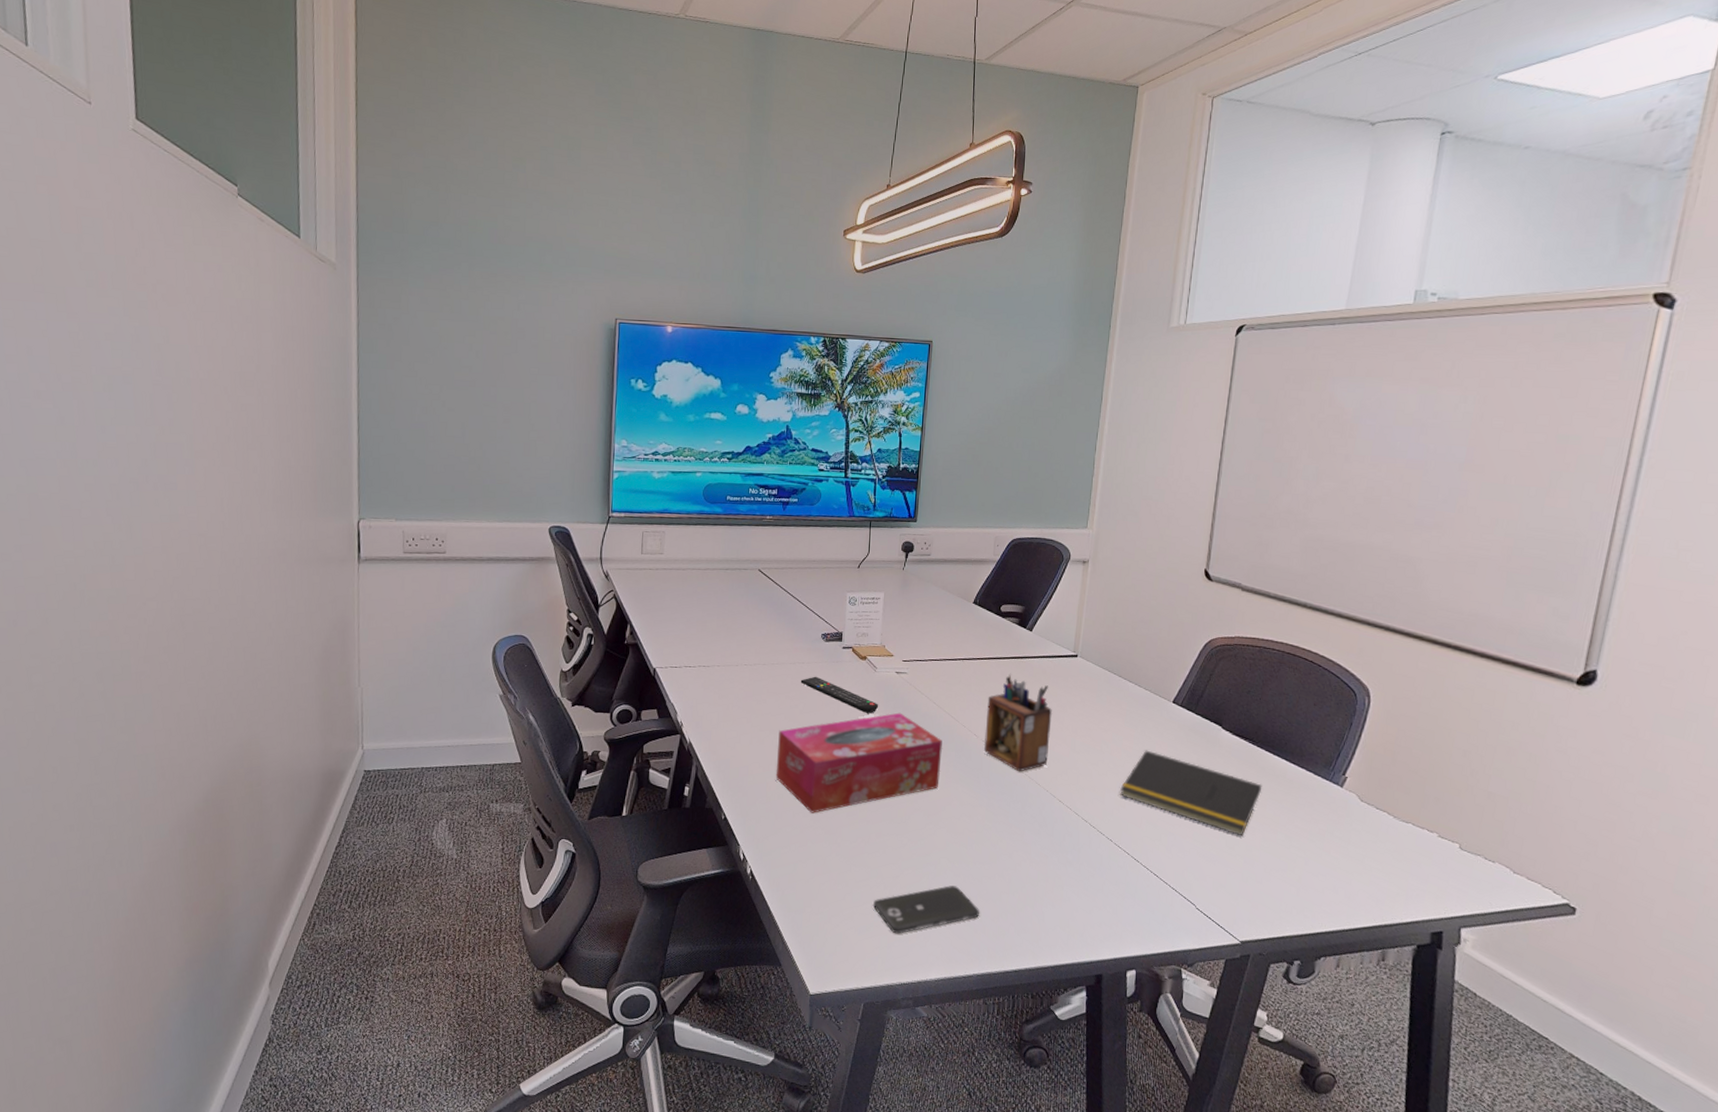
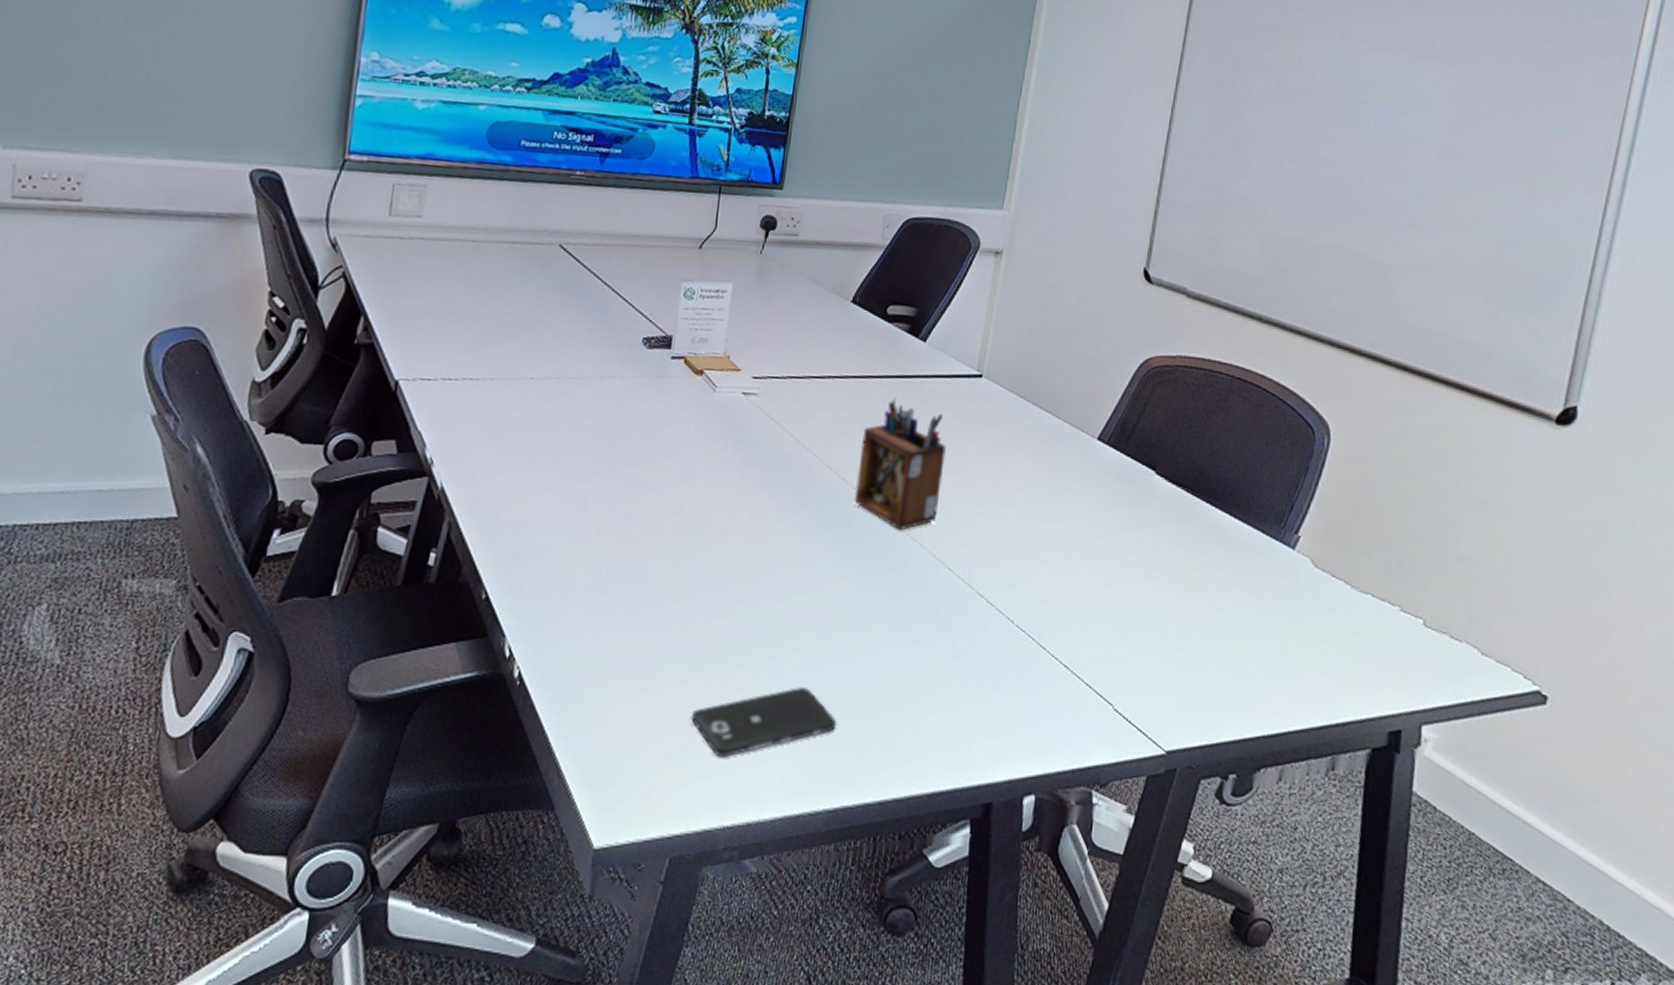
tissue box: present [775,712,943,813] -> none [564,448,800,589]
remote control: present [800,676,879,713] -> none [608,396,717,449]
notepad: present [1120,750,1262,836] -> none [1026,501,1201,614]

